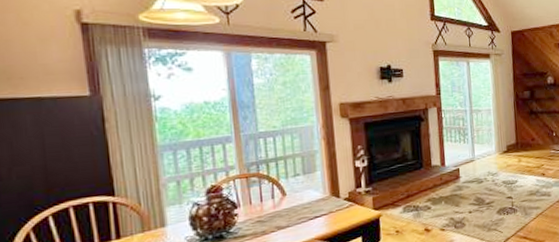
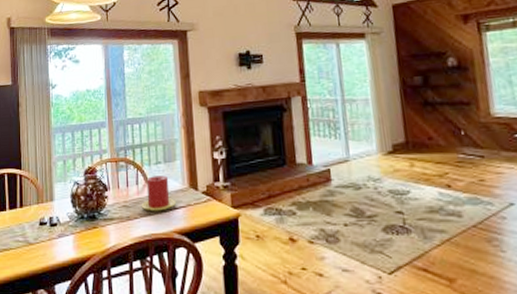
candle: none [278,187,318,223] -> present [141,175,177,212]

